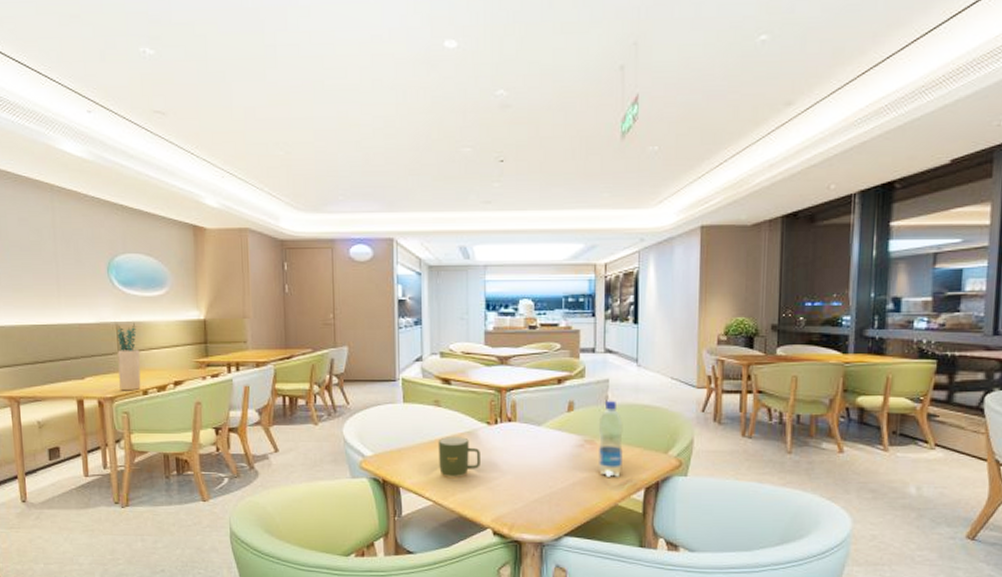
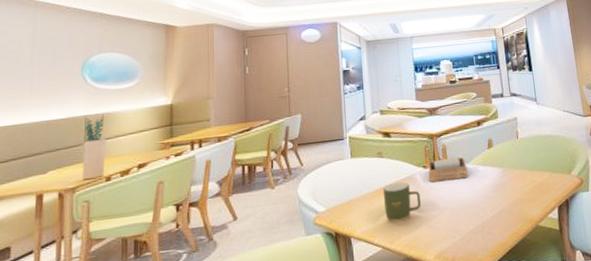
napkin holder: none [493,416,539,442] -> present [428,157,468,183]
bottle: present [599,400,623,477] -> none [514,134,538,201]

